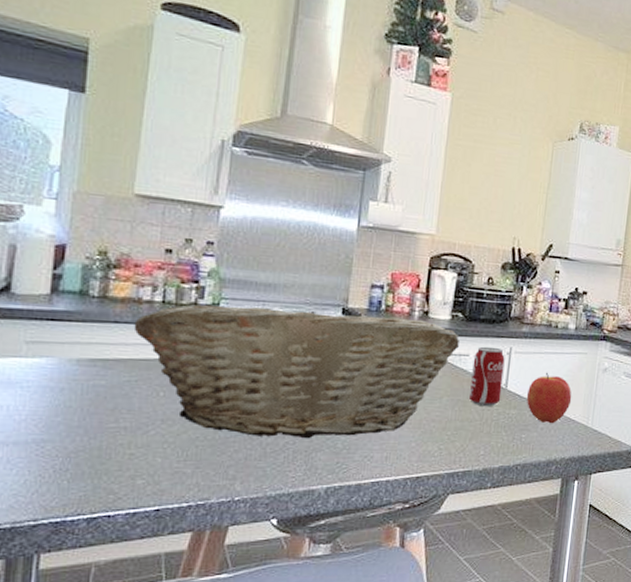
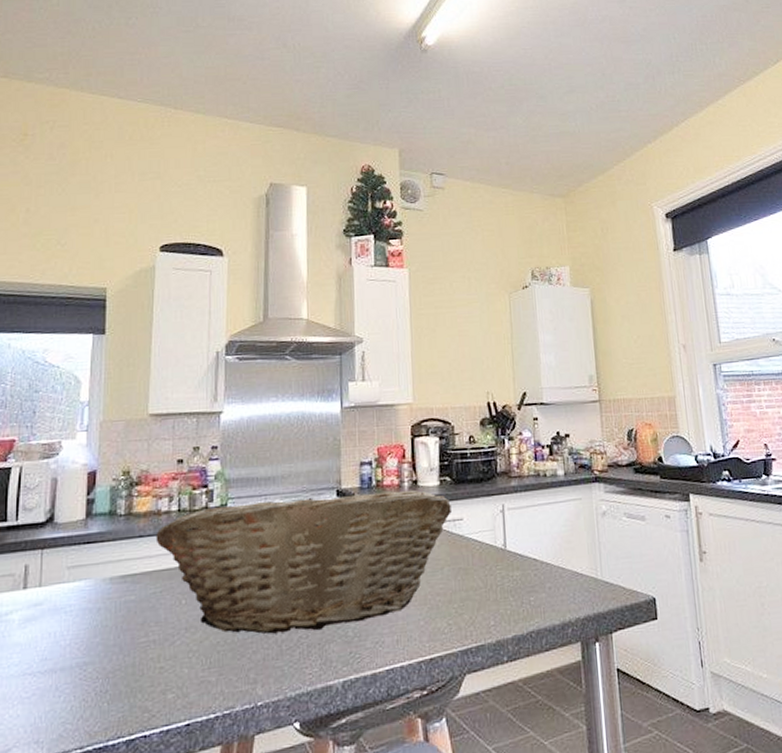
beverage can: present [468,346,505,406] -> none [467,506,502,572]
apple: present [526,372,572,424] -> none [527,525,575,582]

